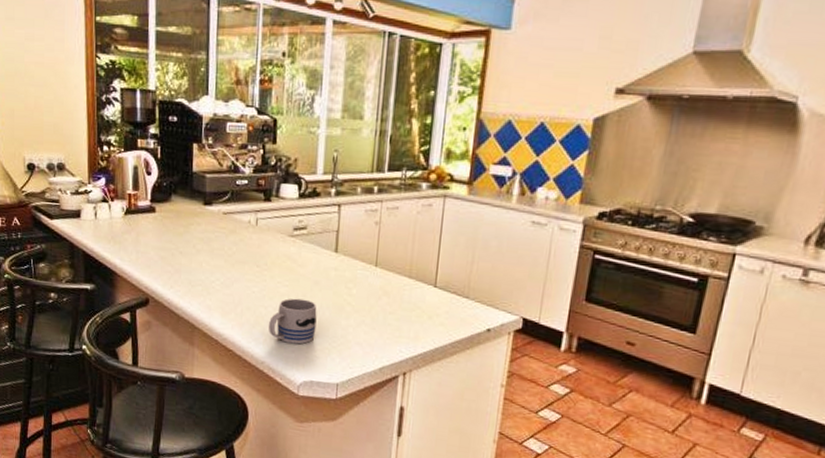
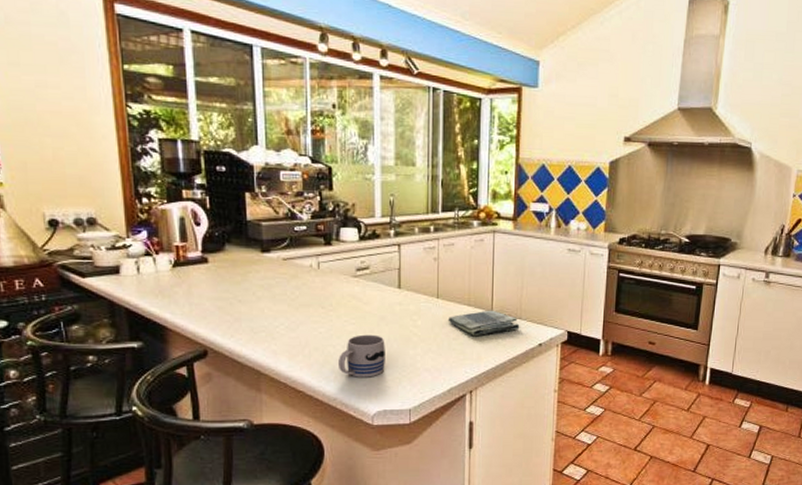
dish towel: none [385,284,467,313] -> present [448,310,520,337]

